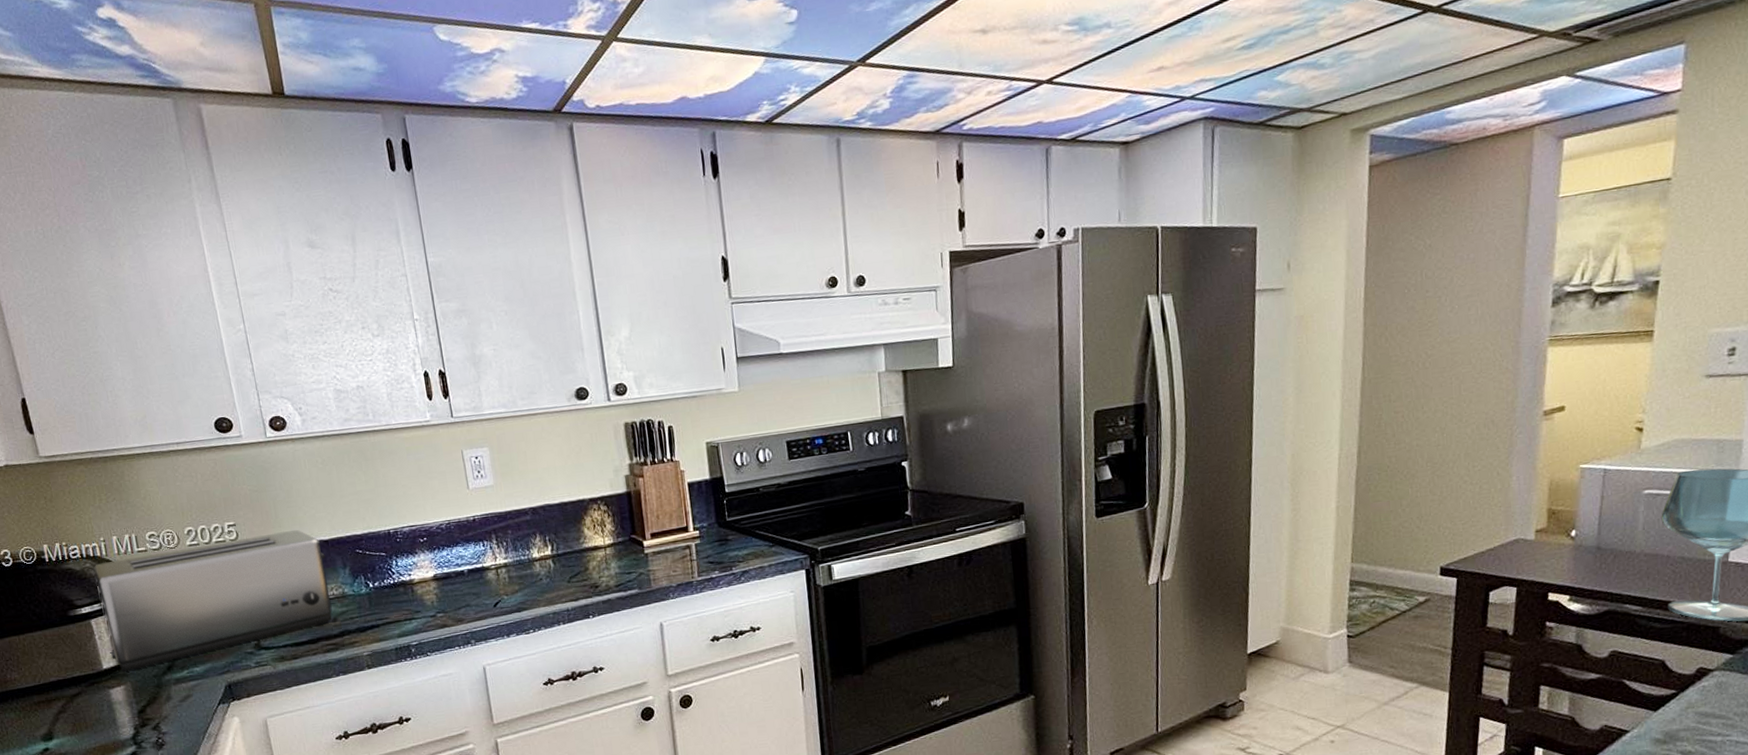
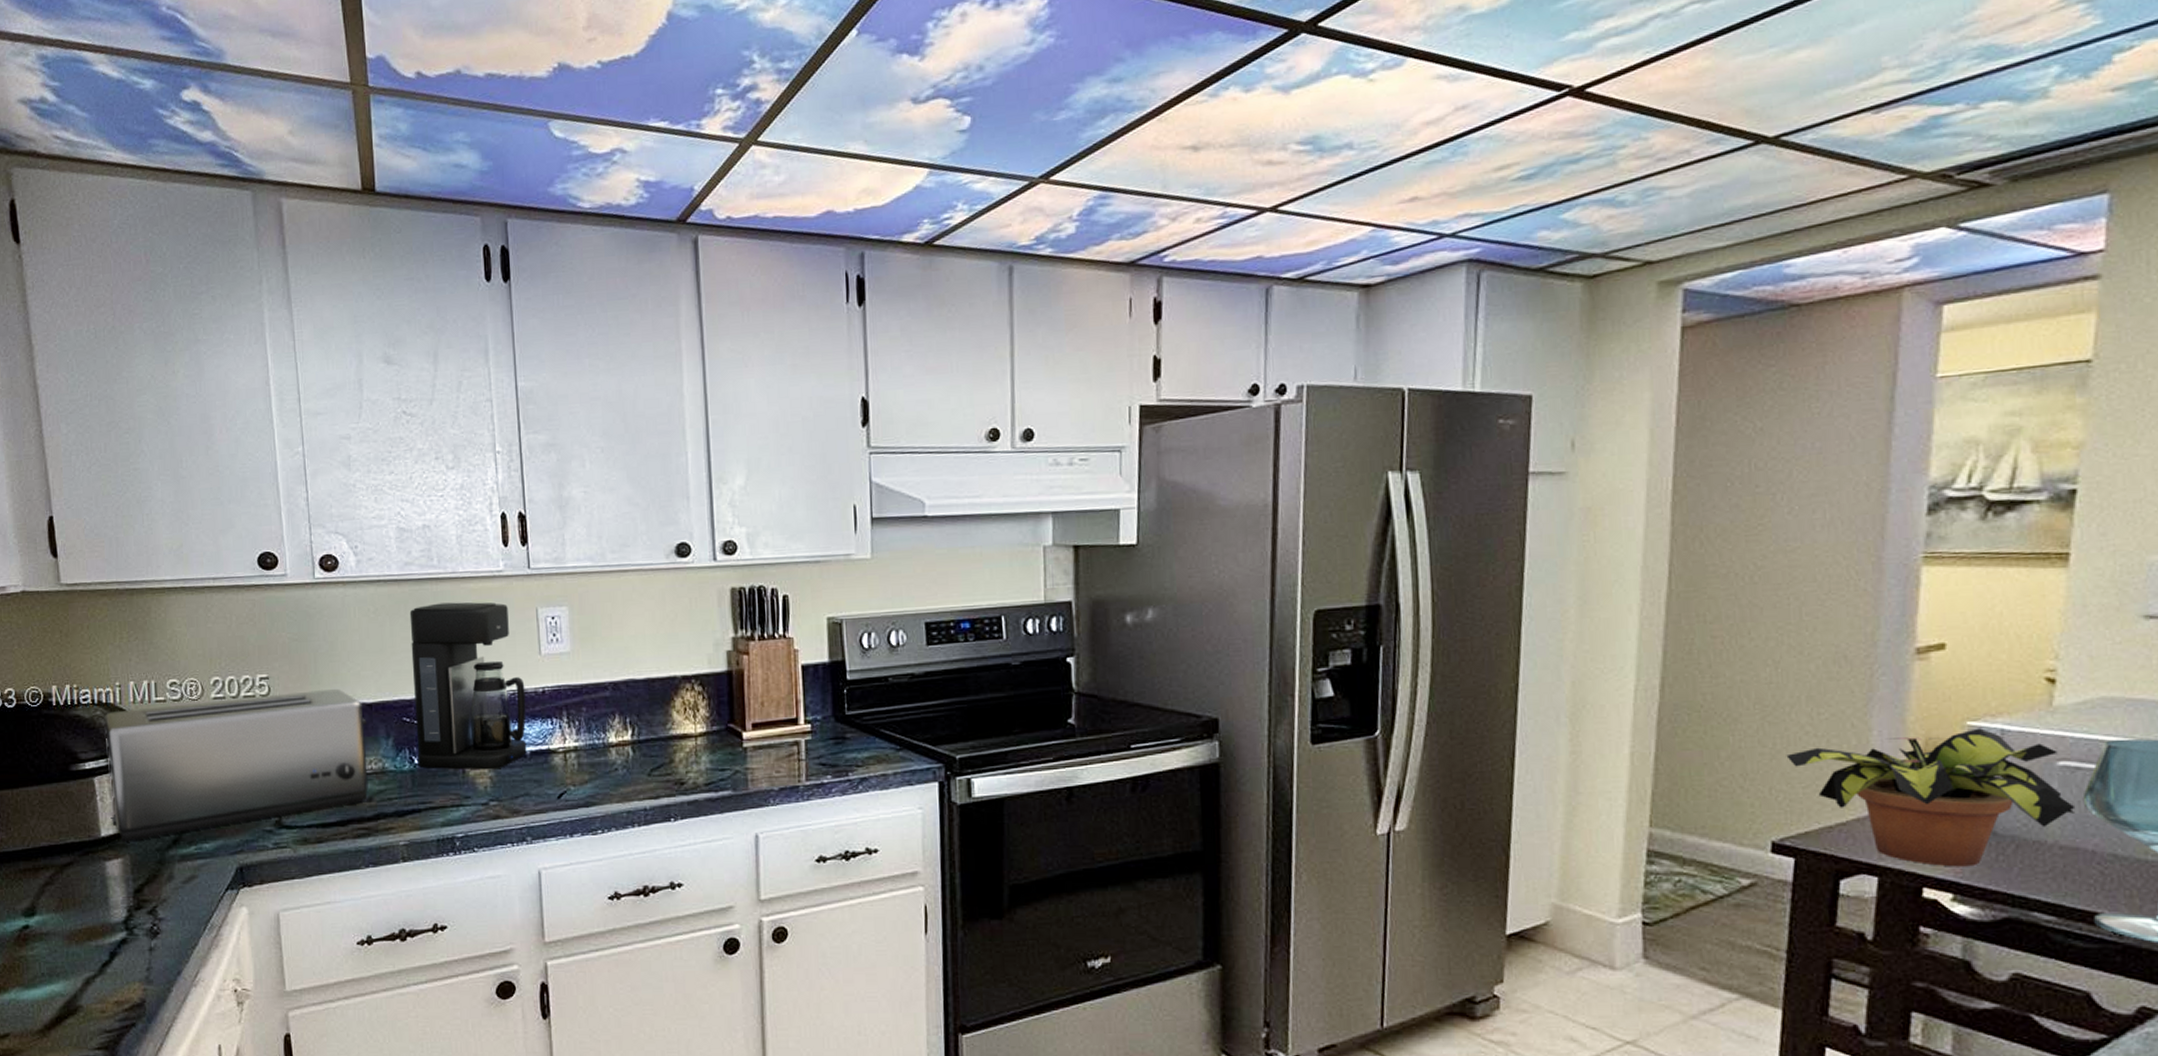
coffee maker: none [352,448,465,591] -> present [409,602,527,770]
flower pot: none [1450,469,1656,576] -> present [1786,728,2076,867]

